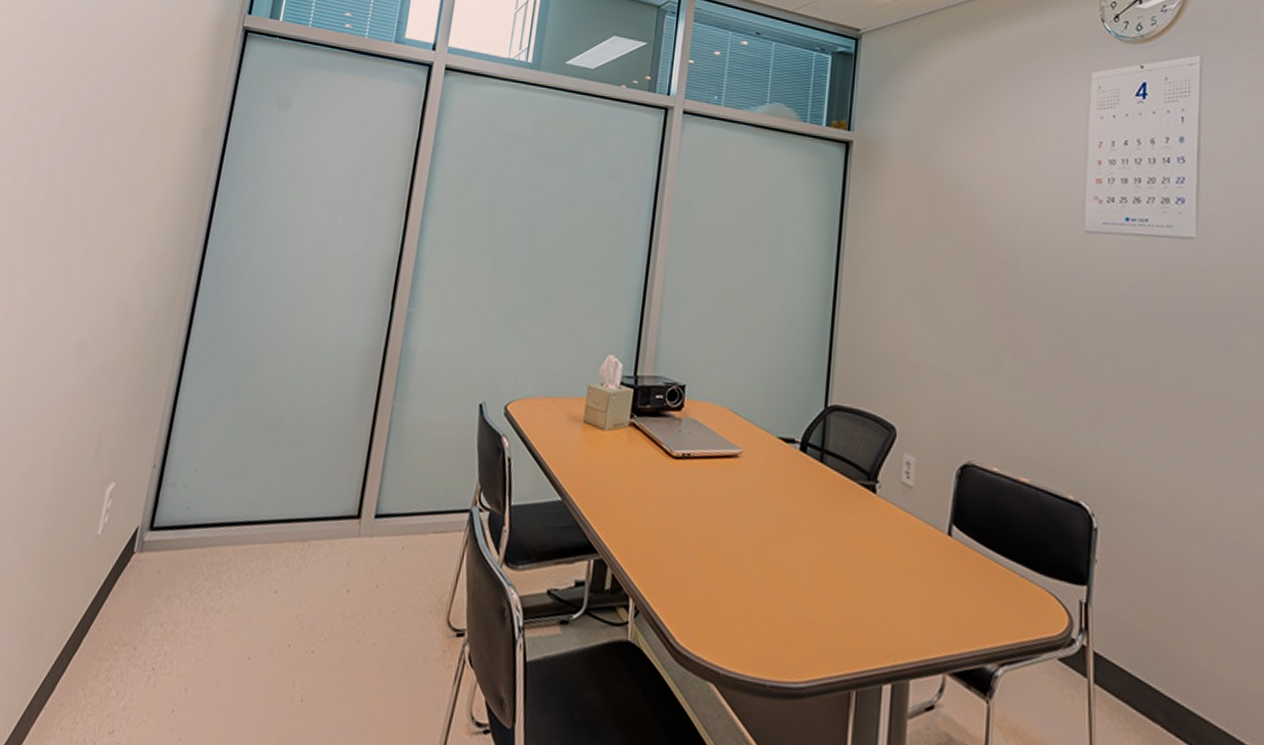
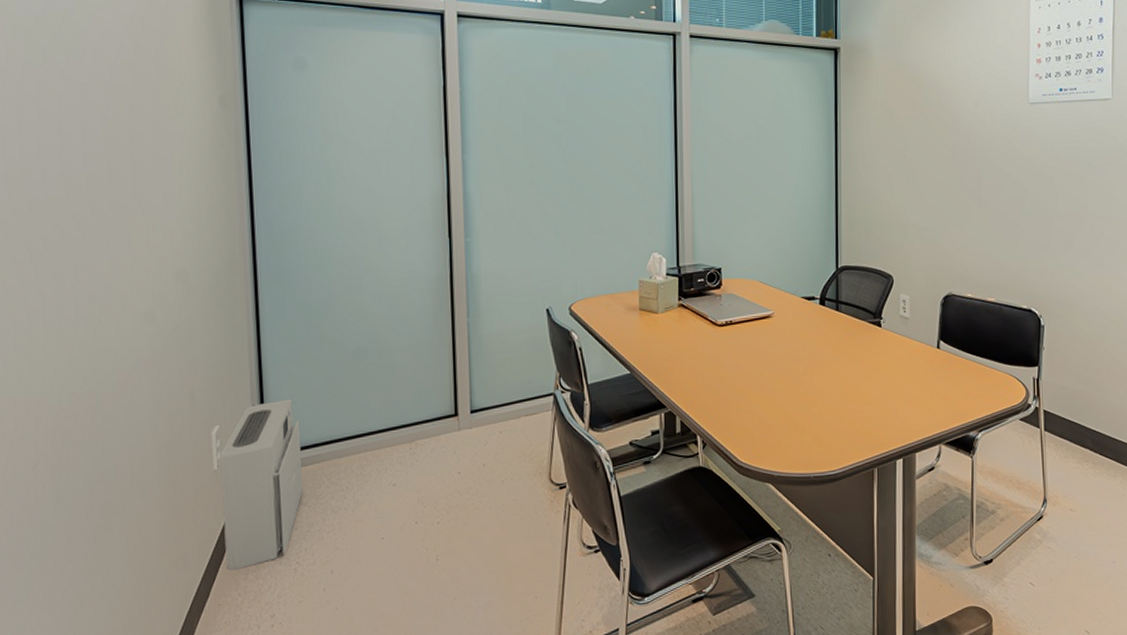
air purifier: none [80,464,196,664] -> present [220,399,303,571]

